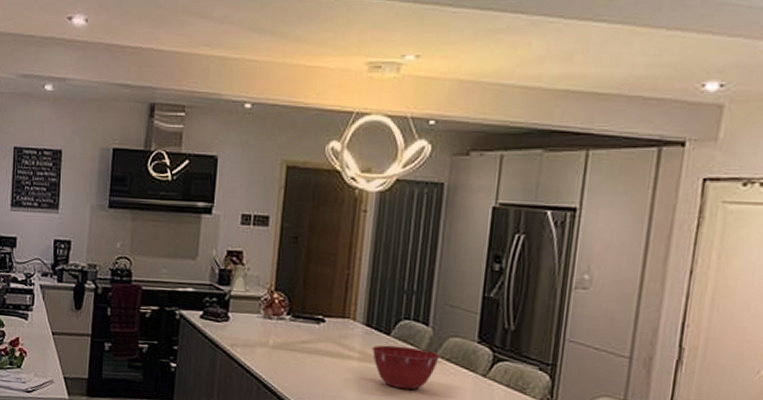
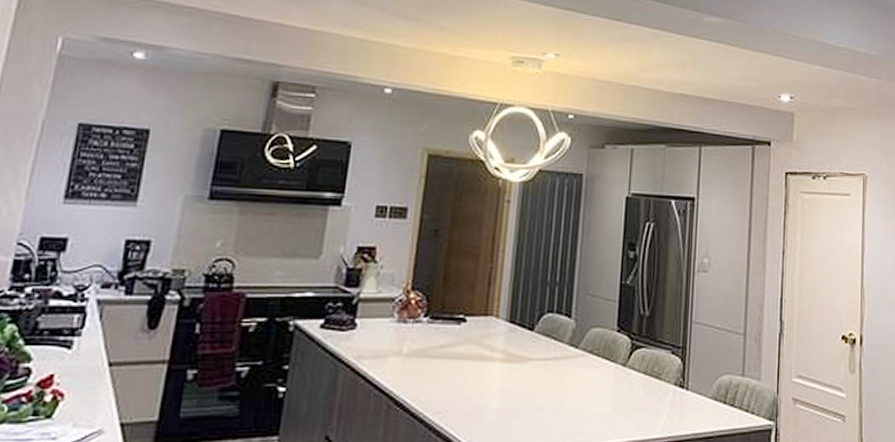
mixing bowl: present [371,345,440,390] -> none [515,342,582,389]

